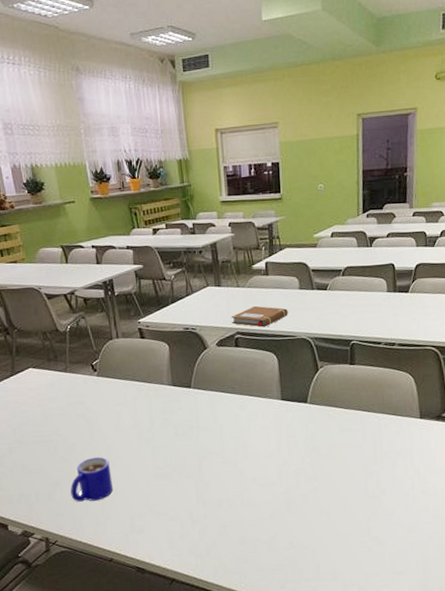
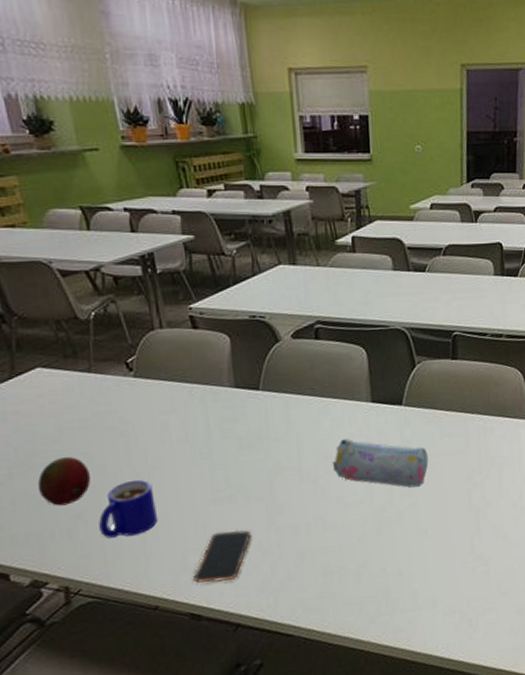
fruit: none [29,436,66,475] -> present [38,456,92,506]
smartphone: none [138,501,184,543] -> present [192,530,251,583]
notebook: present [231,305,288,327] -> none [309,289,380,316]
pencil case: none [249,429,330,475] -> present [332,437,429,488]

